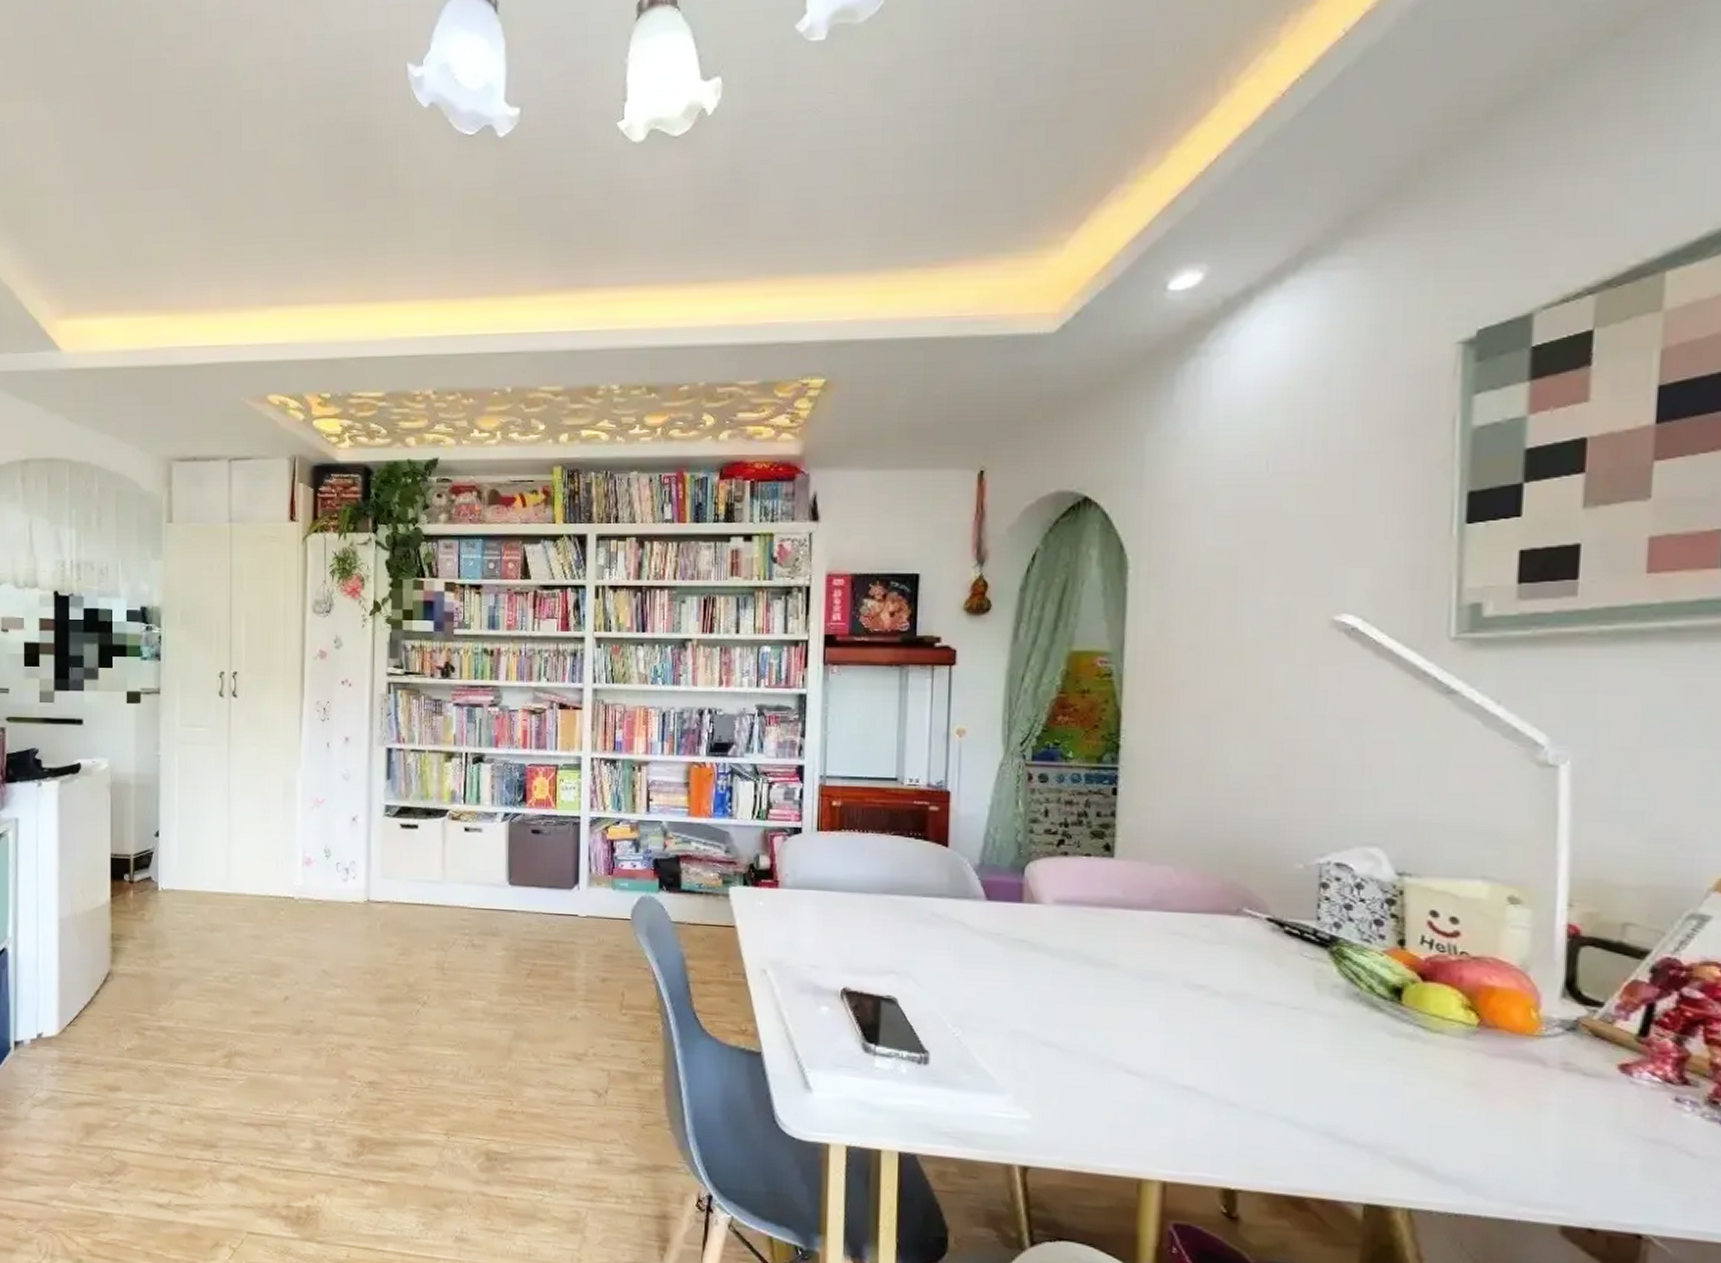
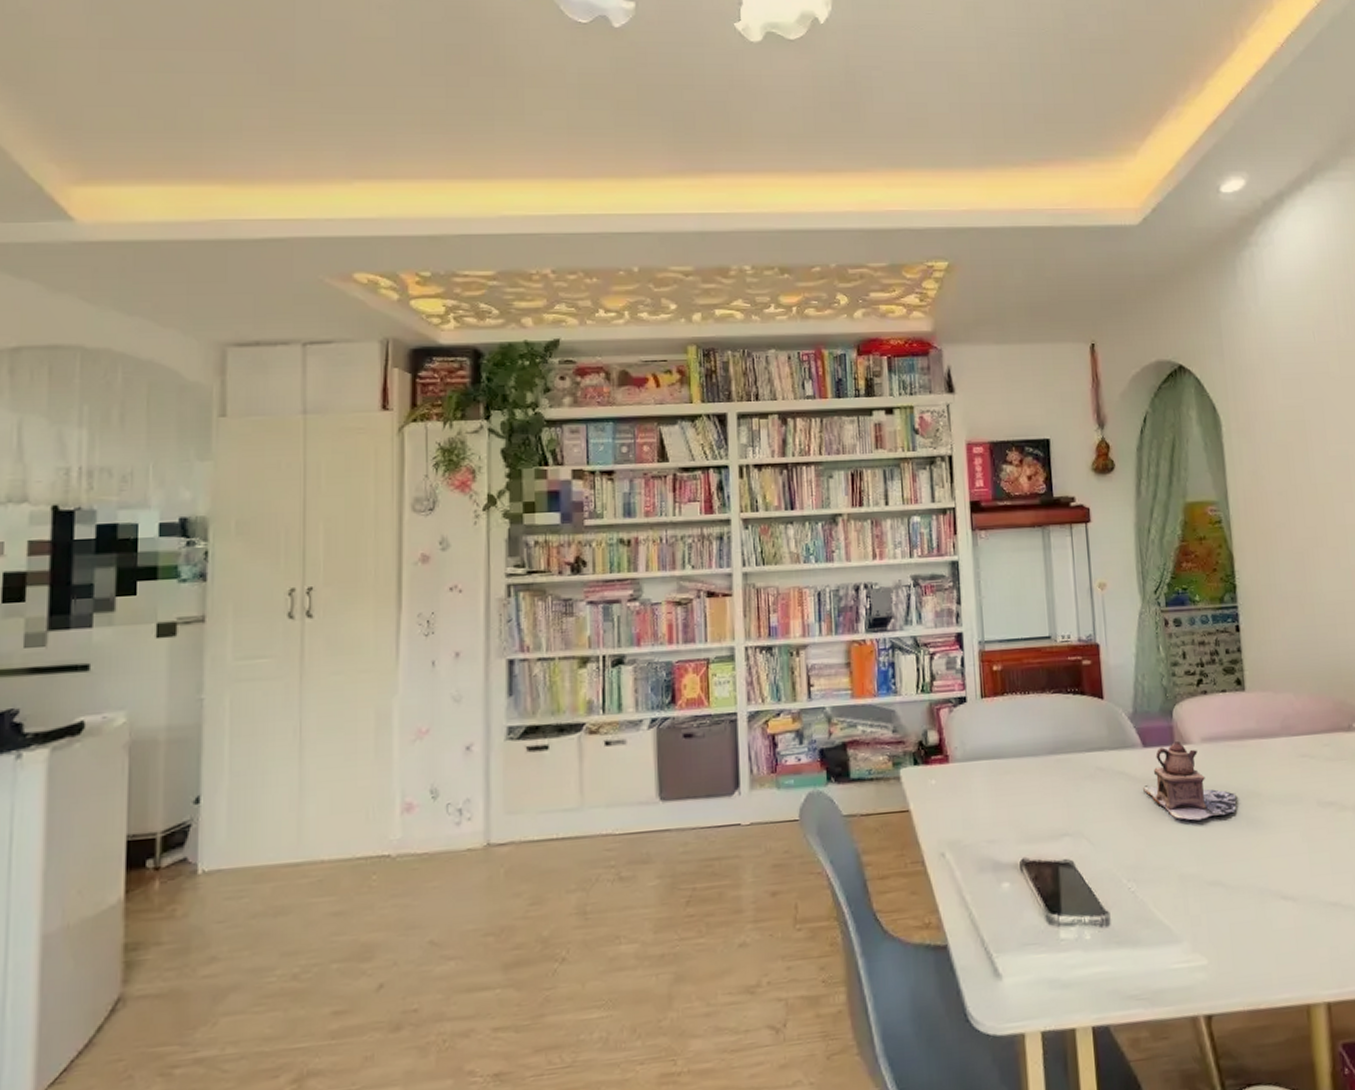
teapot: none [980,899,1087,981] -> present [1142,741,1237,821]

